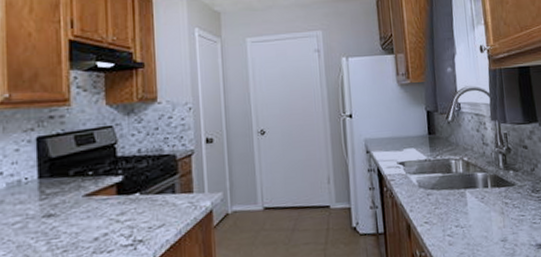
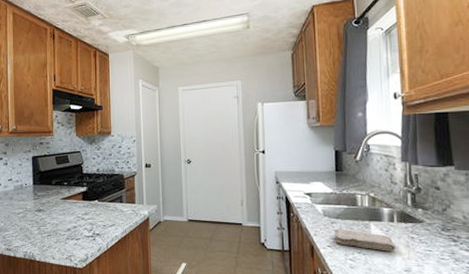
washcloth: none [430,200,492,222] -> present [333,228,396,252]

